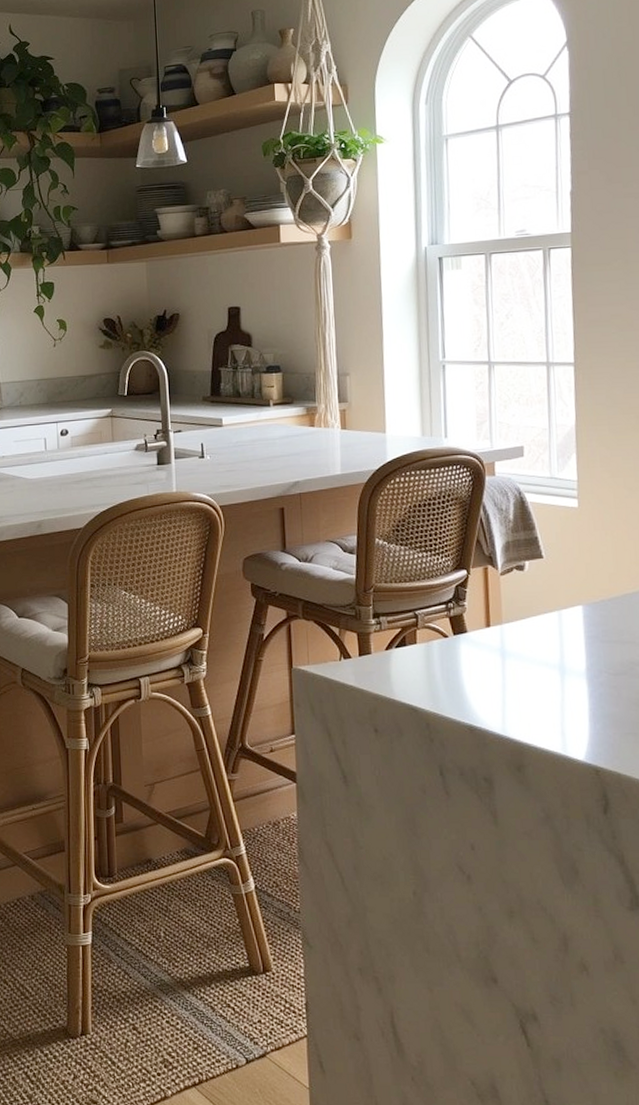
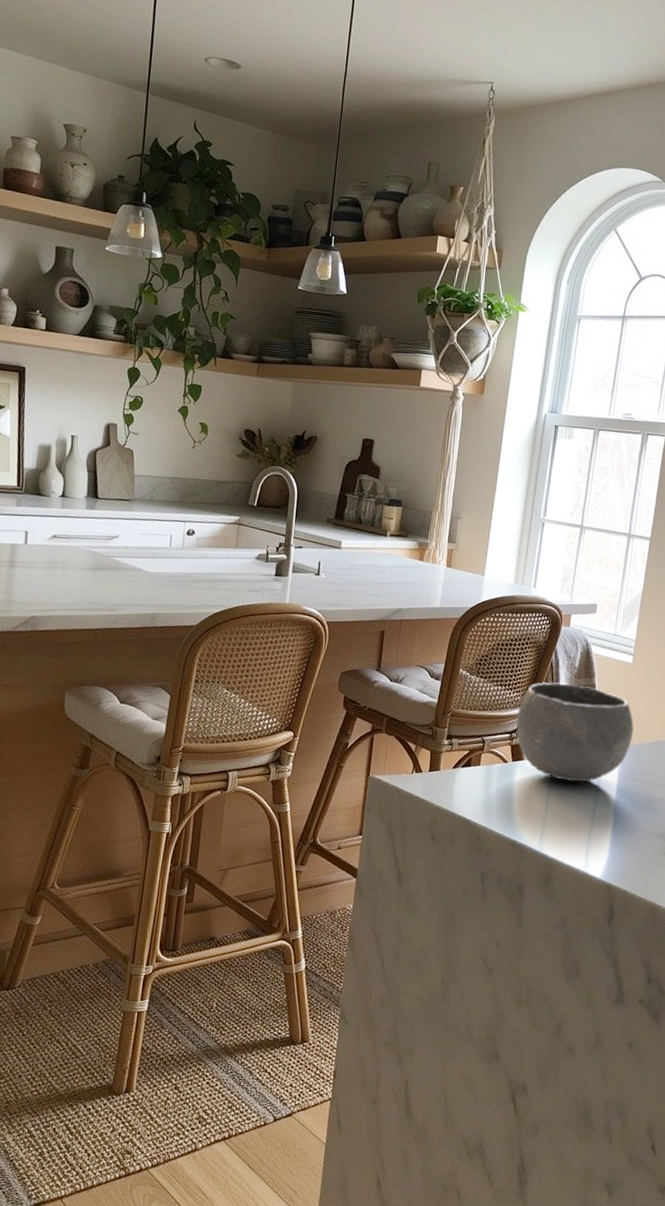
ceramic bowl: none [450,540,595,651] -> present [516,682,634,782]

